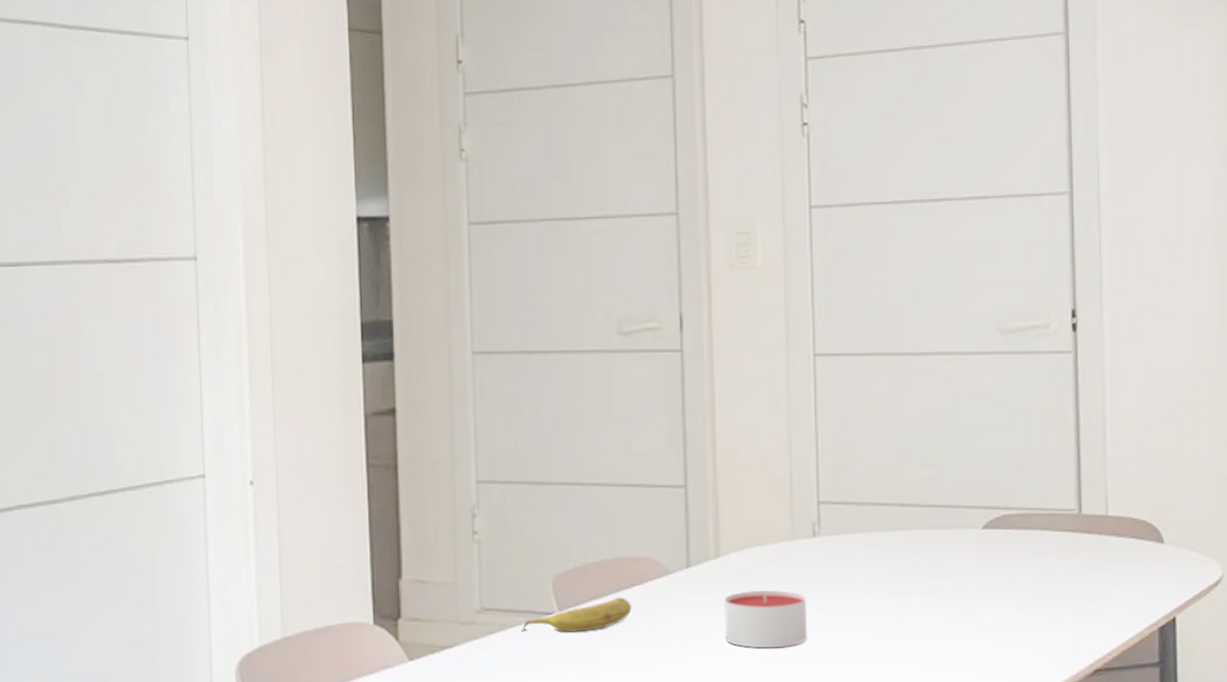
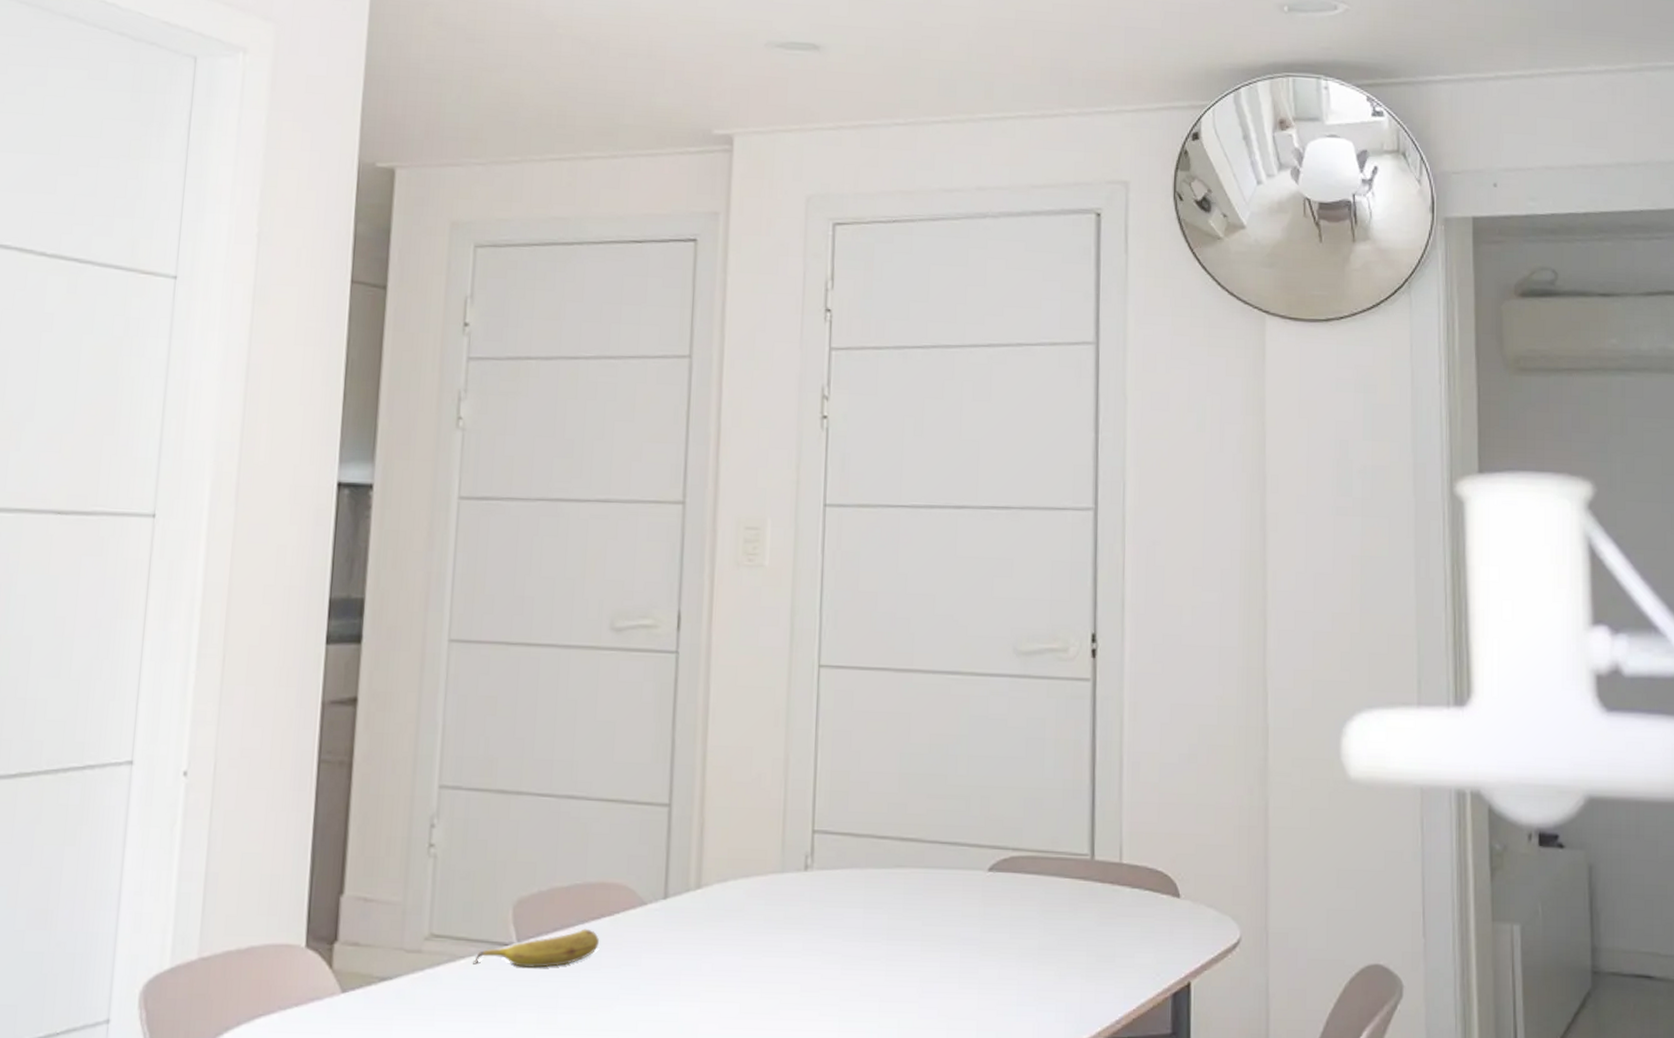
candle: present [724,589,808,649] -> none [701,928,793,998]

